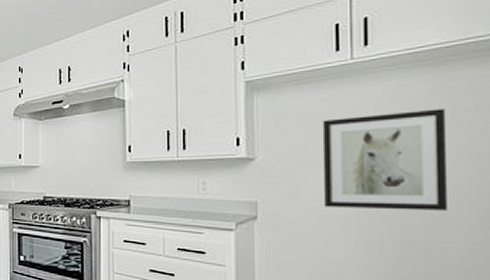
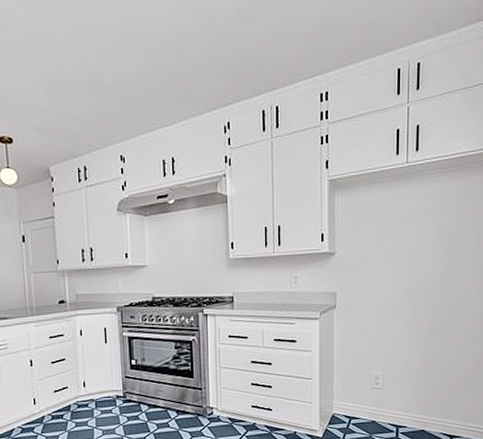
wall art: present [322,108,449,211] -> none [383,208,466,294]

